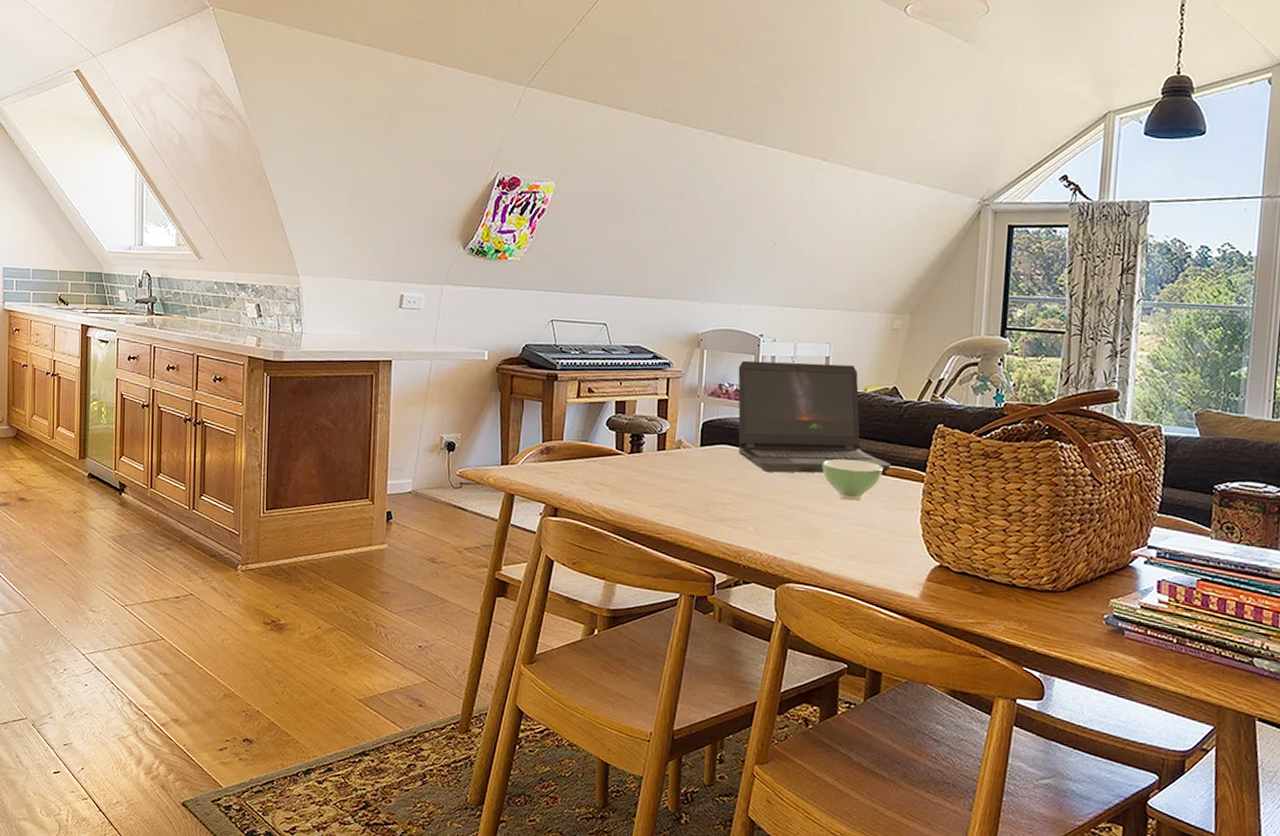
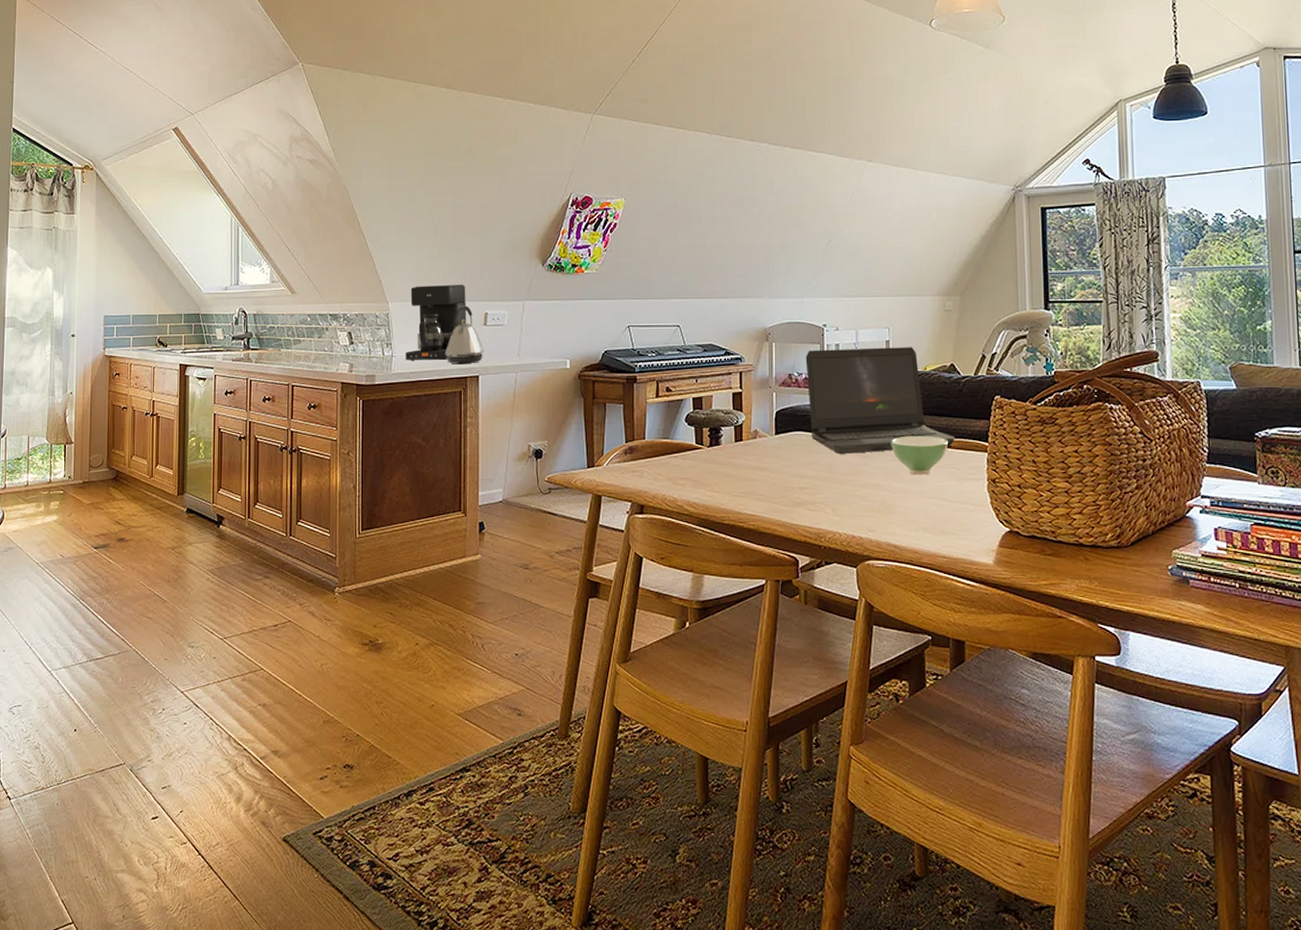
coffee maker: none [316,260,382,341] -> present [405,284,467,360]
kettle: none [357,285,399,348] -> present [445,305,484,365]

